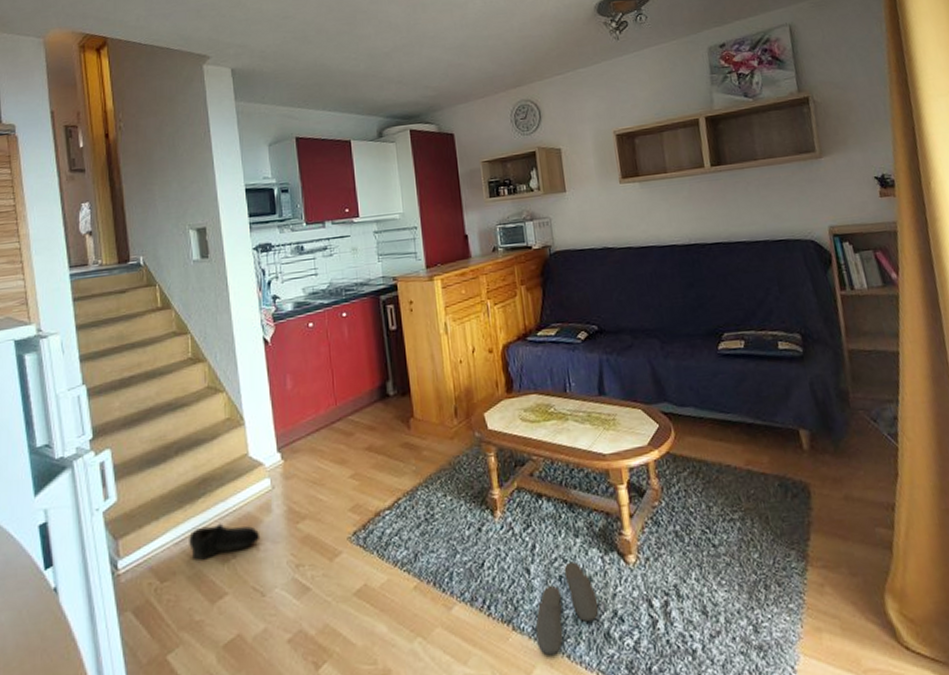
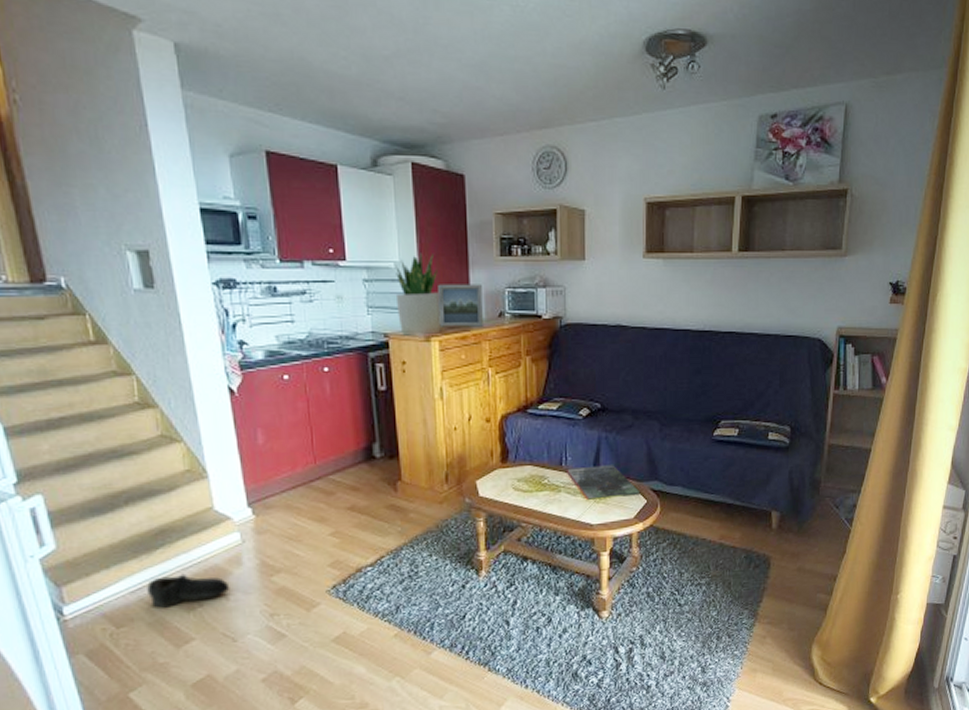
planter: none [399,202,442,278] -> present [394,253,441,336]
picture frame: none [437,224,479,267] -> present [438,284,483,327]
slippers: present [535,561,599,656] -> none [510,615,570,691]
magazine: none [570,388,651,427] -> present [565,465,641,500]

